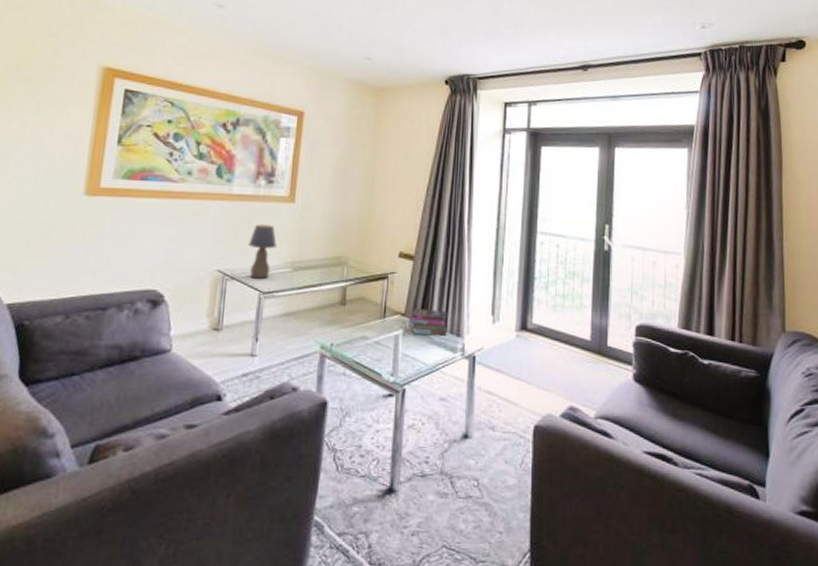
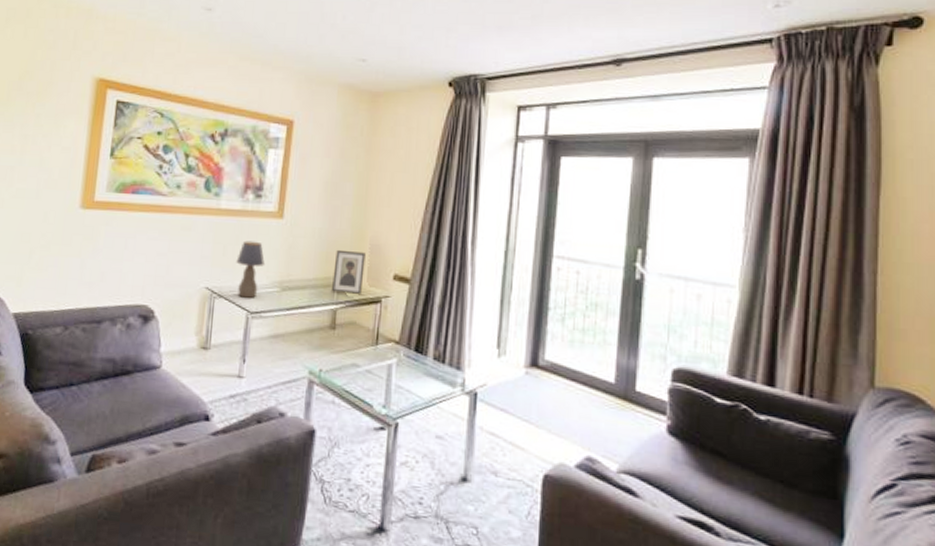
picture frame: none [342,230,373,271] -> present [332,249,366,294]
books: present [409,308,448,336] -> none [403,336,447,368]

